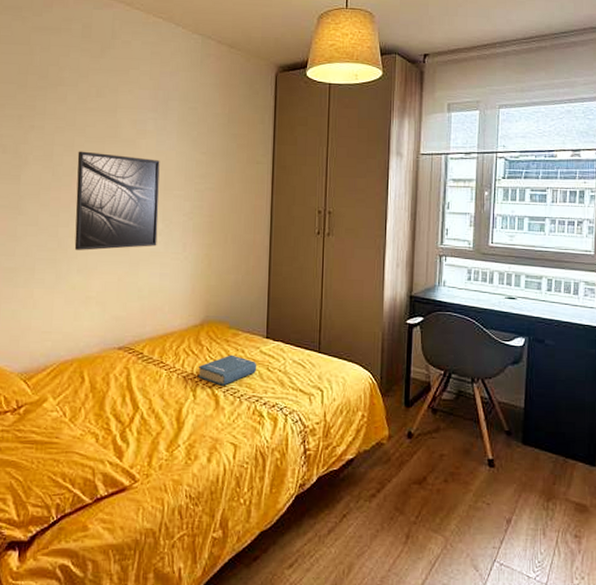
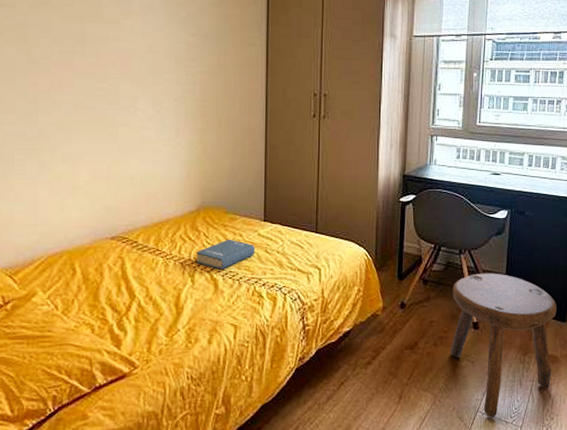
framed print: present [74,151,160,250] -> none [55,32,148,139]
stool: none [462,405,584,570] -> present [450,273,557,417]

